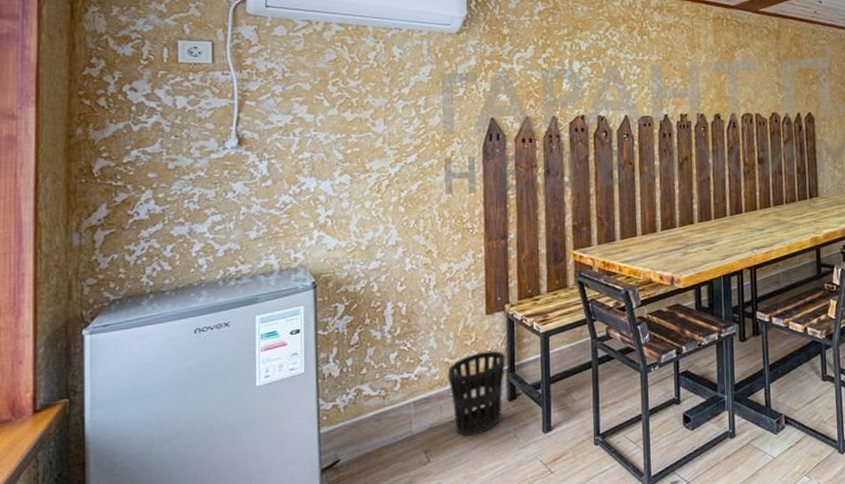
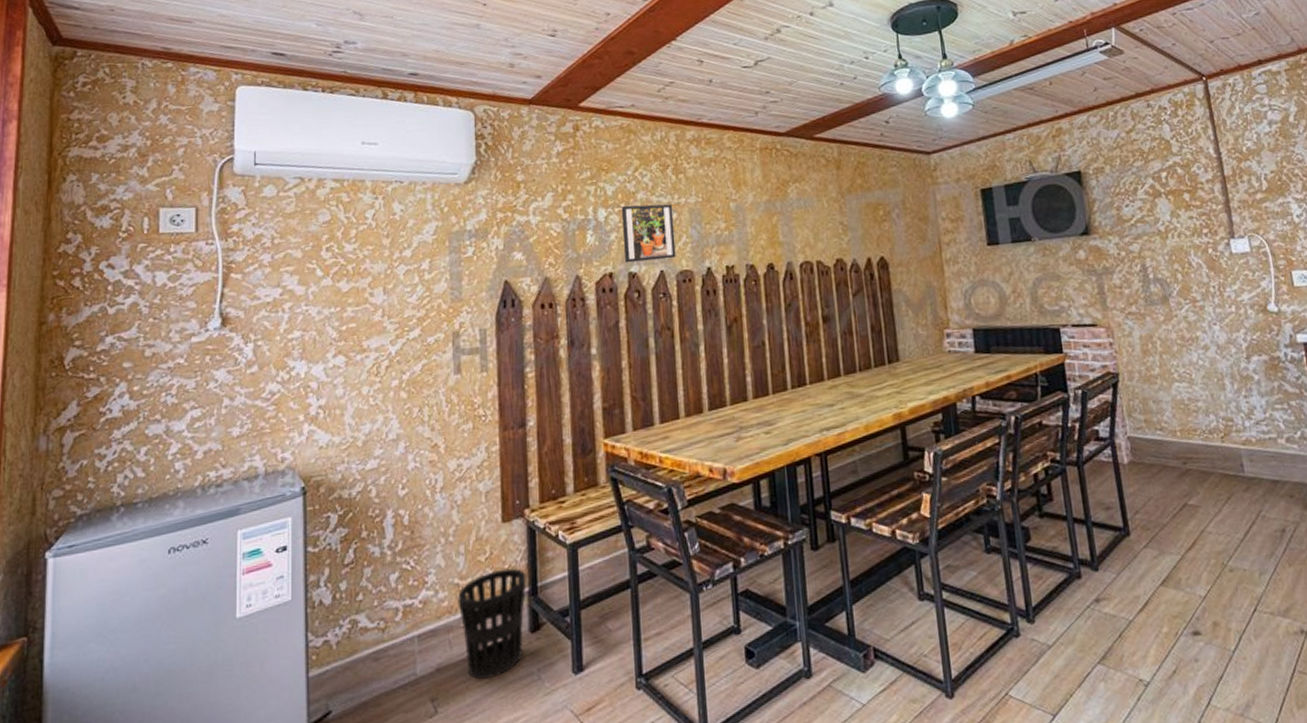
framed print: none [593,59,639,108] -> present [621,203,676,263]

